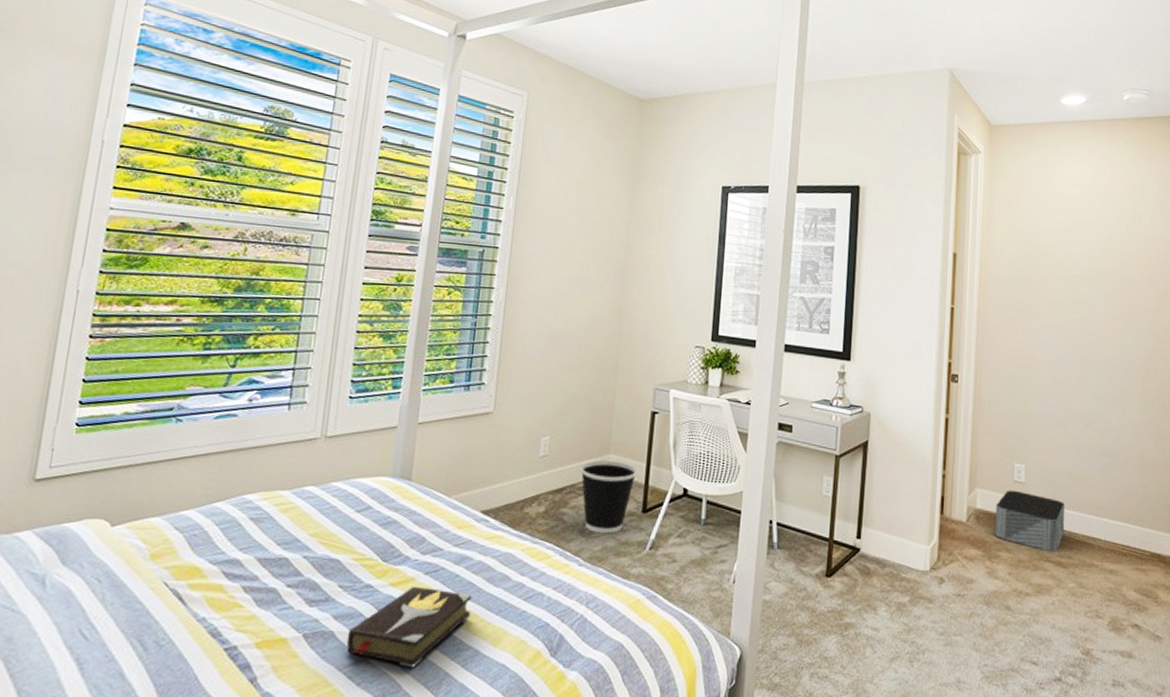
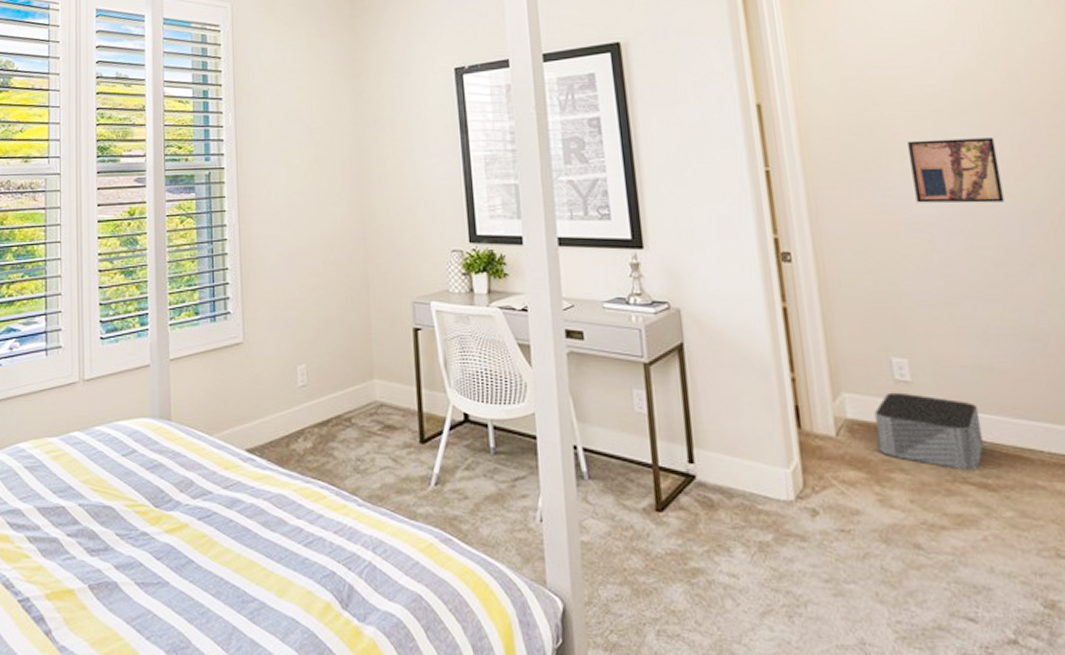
hardback book: present [346,587,472,668] -> none [130,534,250,621]
wastebasket: present [580,460,638,534] -> none [344,387,408,469]
wall art: none [1051,297,1110,352] -> present [907,137,1005,203]

